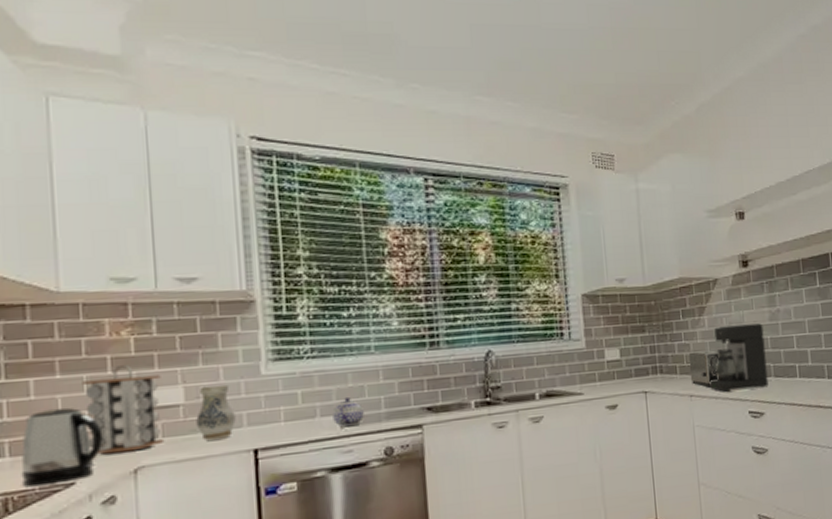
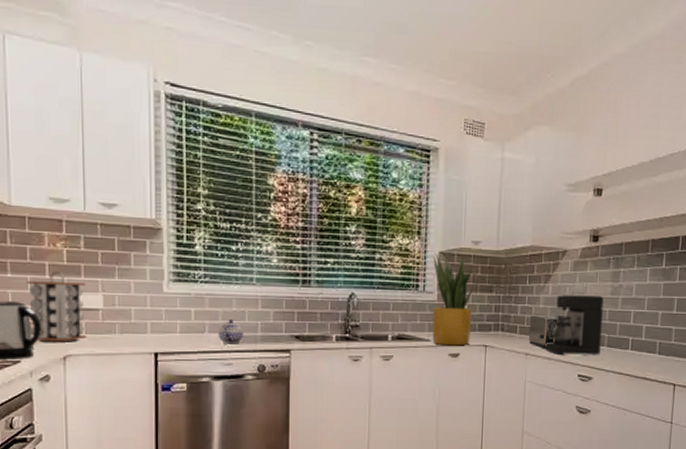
ceramic pitcher: present [196,384,236,441] -> none [111,296,142,341]
planter: none [576,293,630,398] -> present [432,253,480,346]

